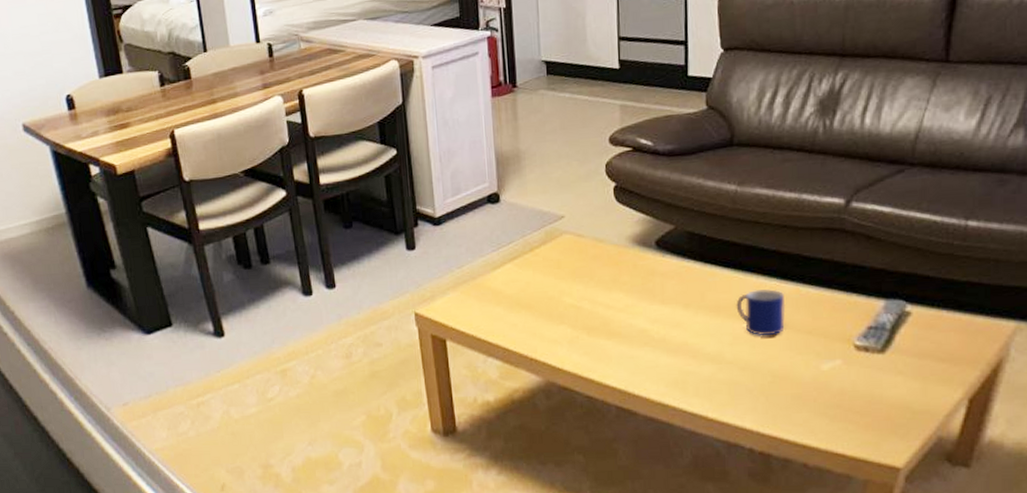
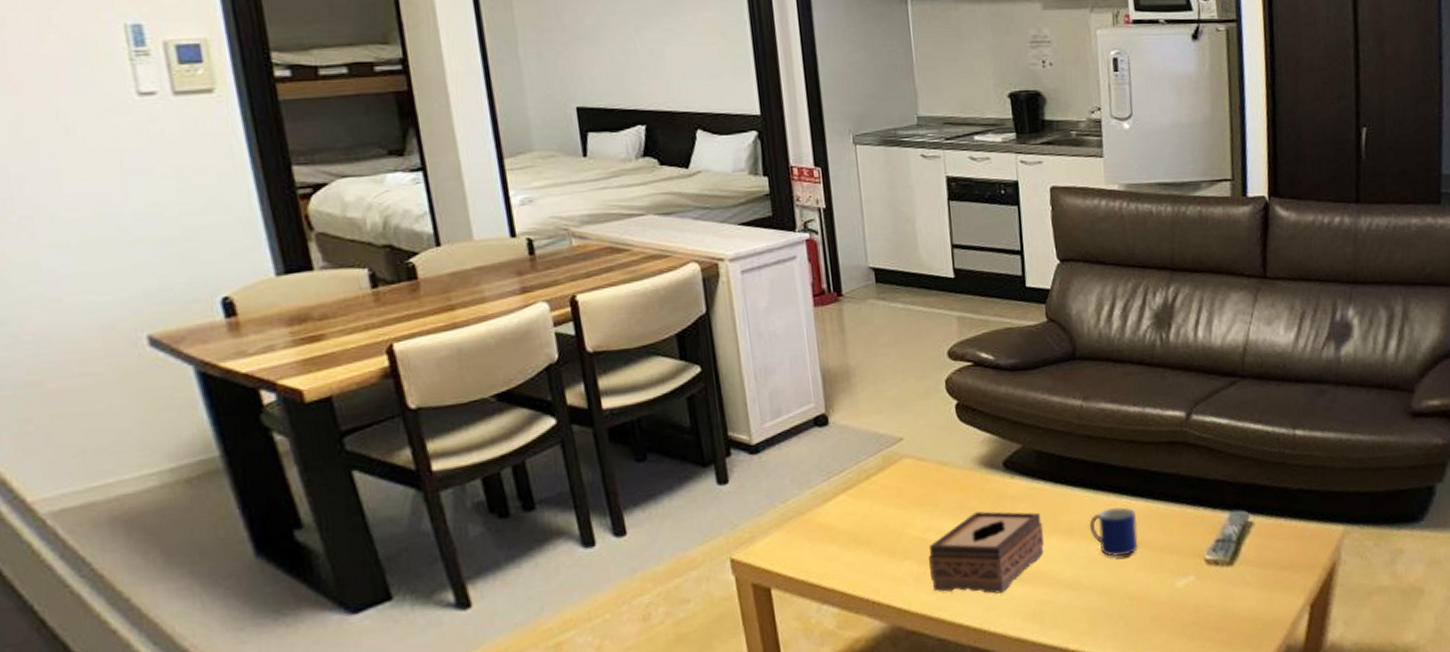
tissue box: none [582,285,691,361] -> present [929,511,1044,594]

